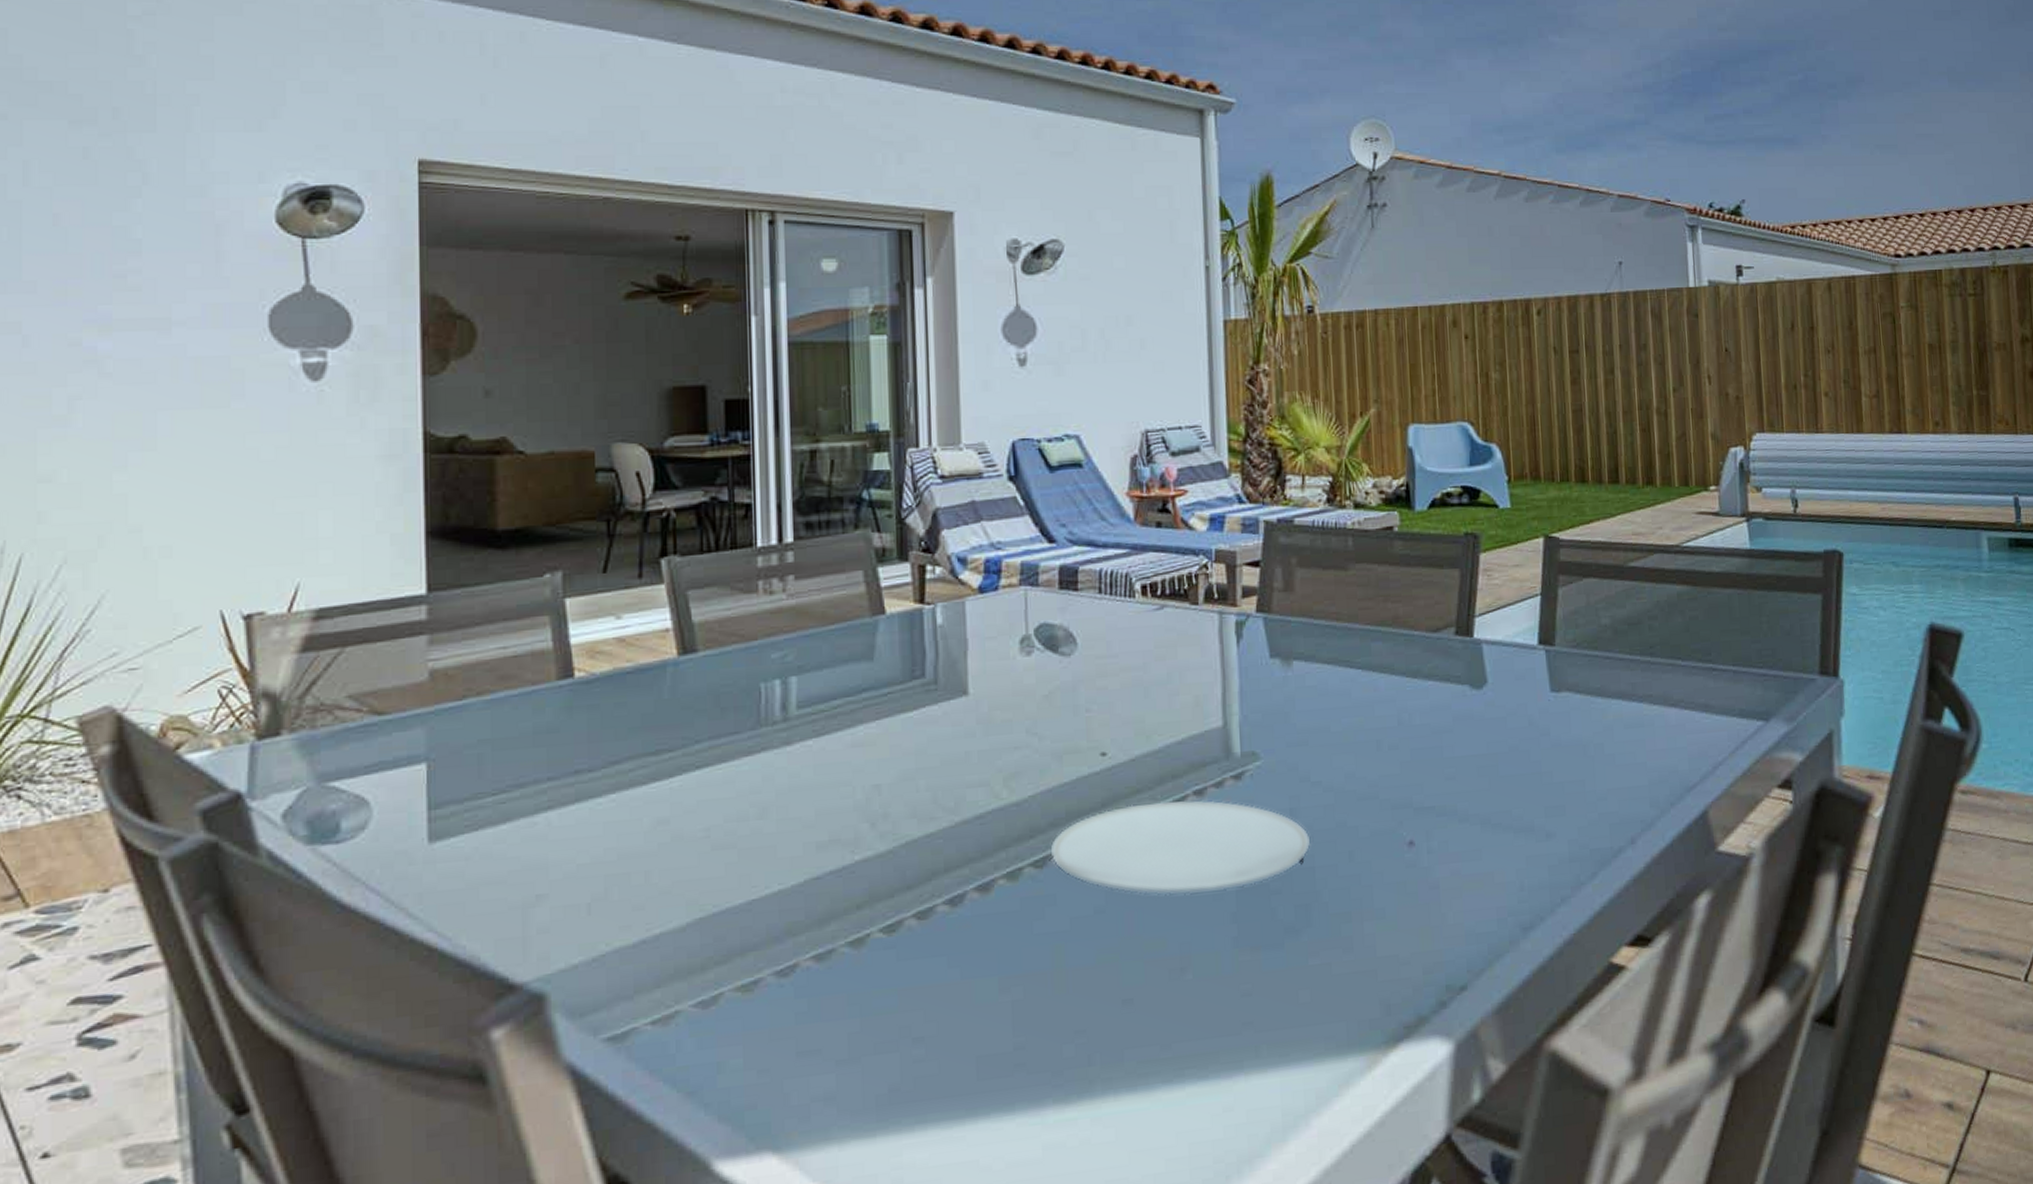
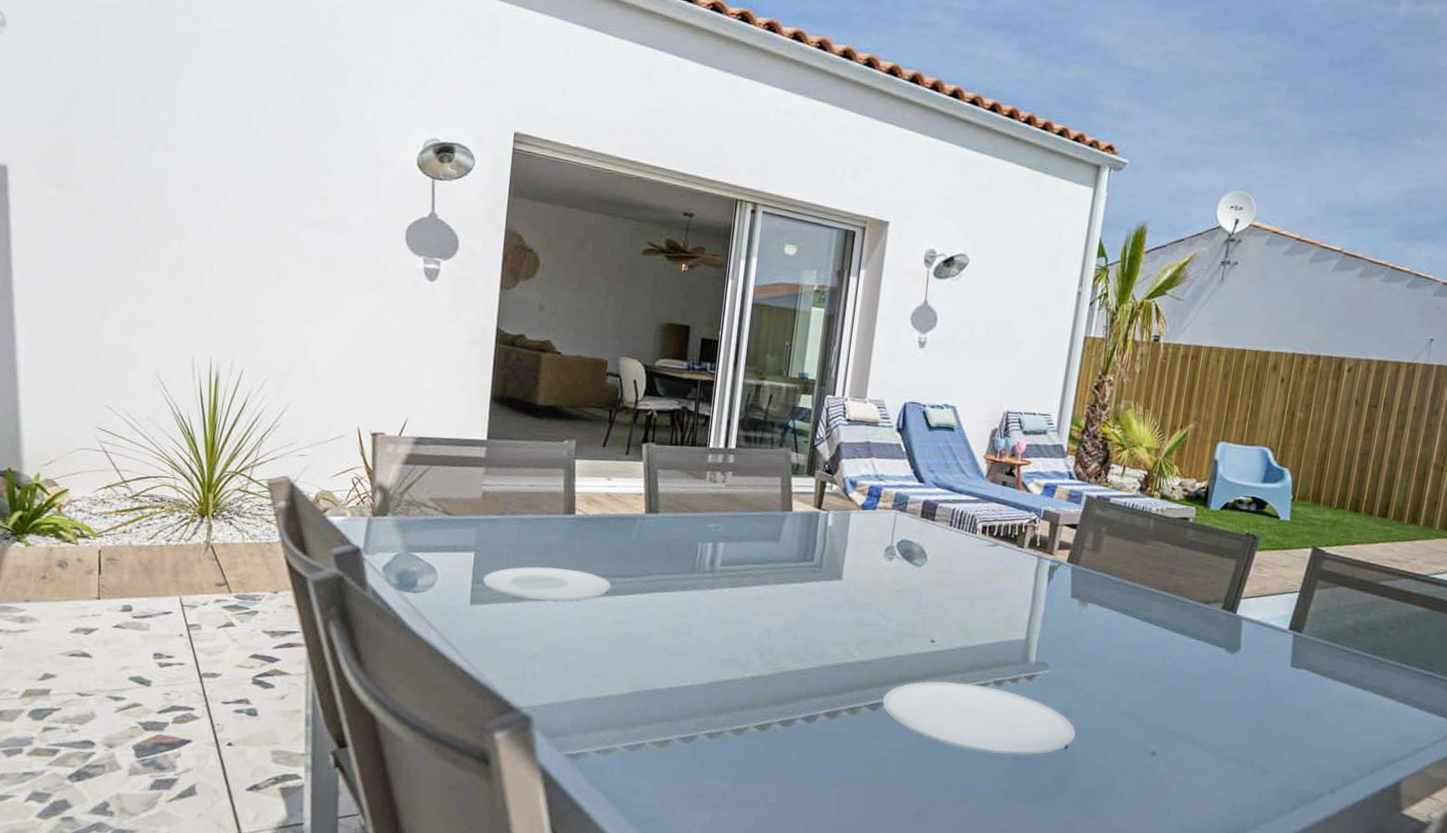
plate: none [444,757,642,818] -> present [483,567,612,601]

